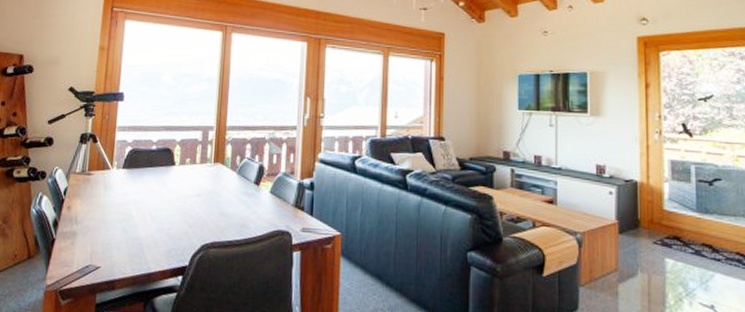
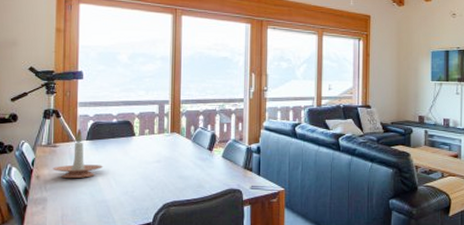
candle holder: none [84,155,139,211] -> present [52,128,104,178]

